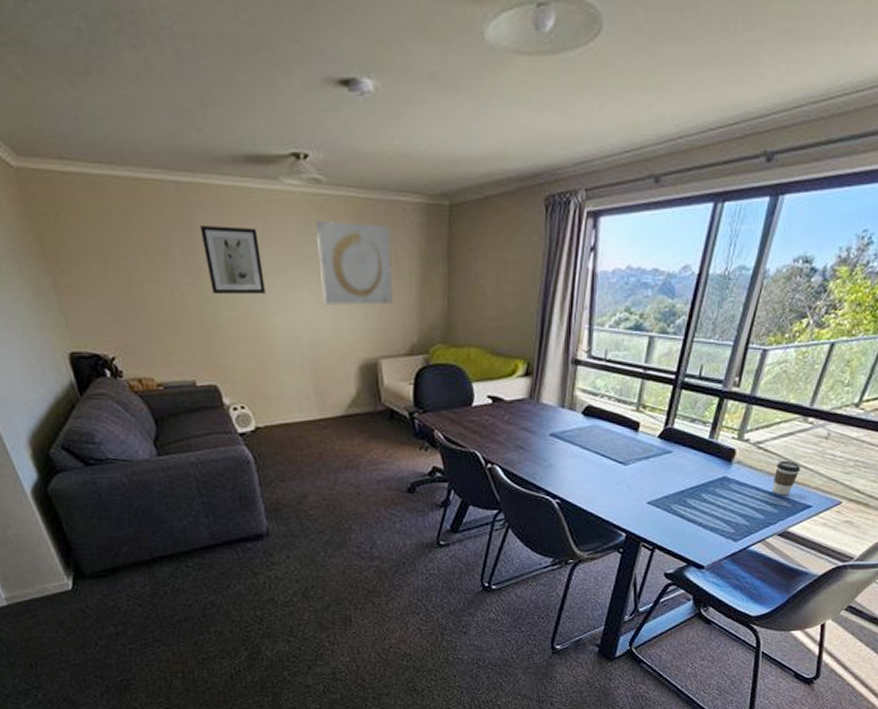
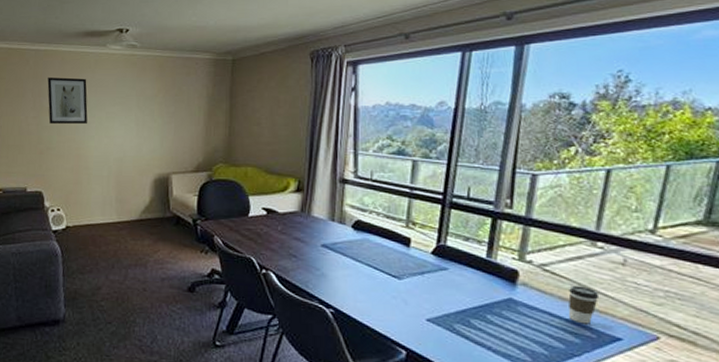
wall art: present [316,221,393,305] -> none [129,73,186,132]

